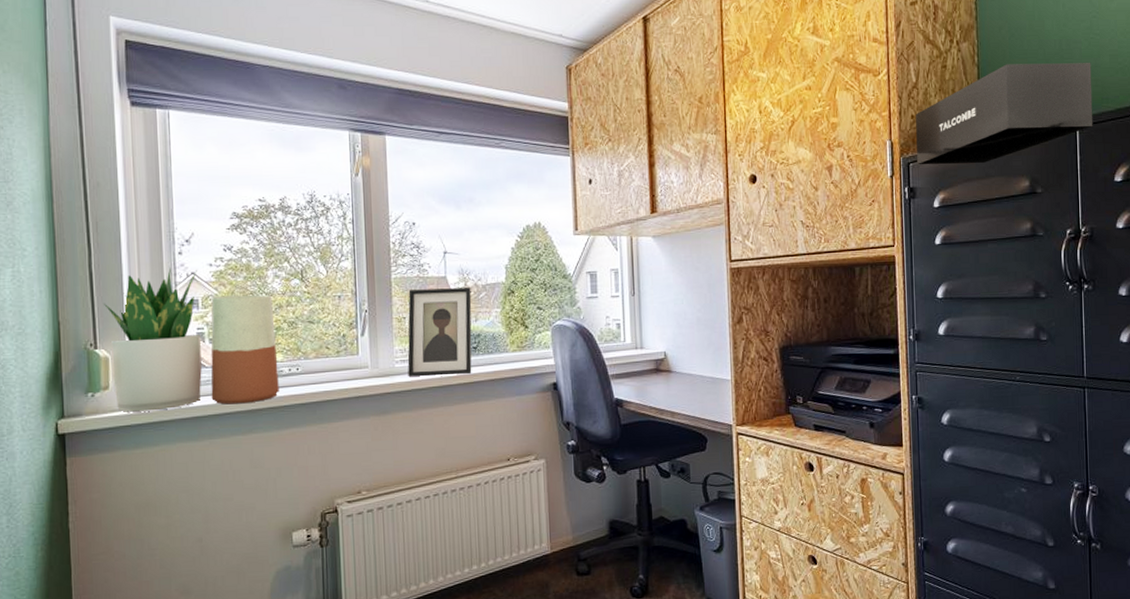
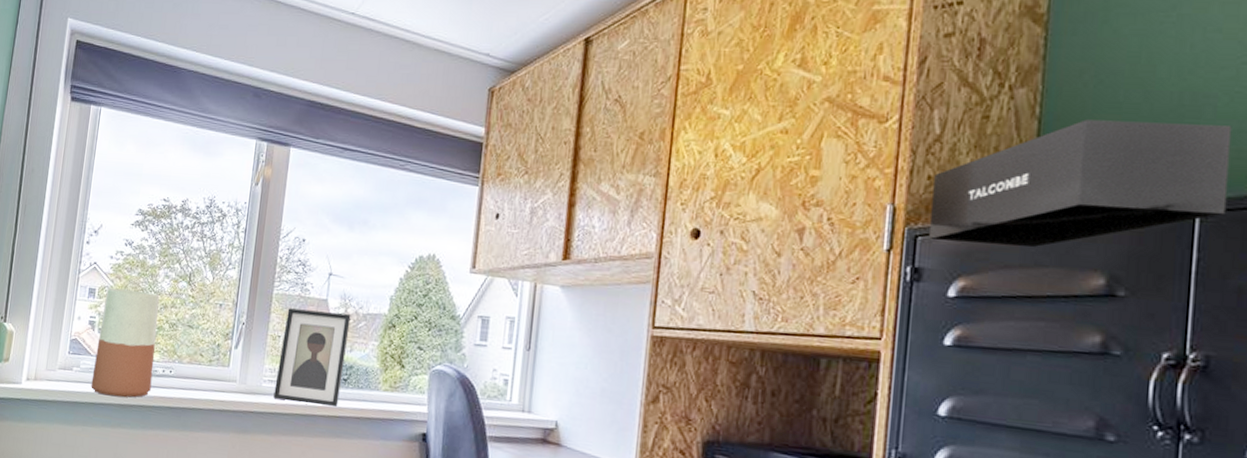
planter: present [104,267,202,412] -> none [12,255,99,390]

